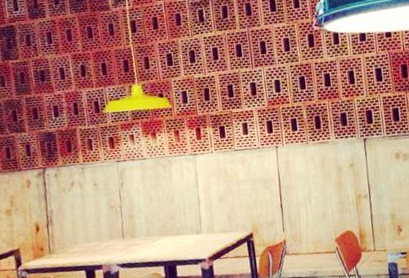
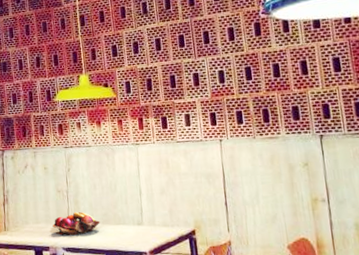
fruit basket: none [105,226,158,251] -> present [52,211,100,235]

